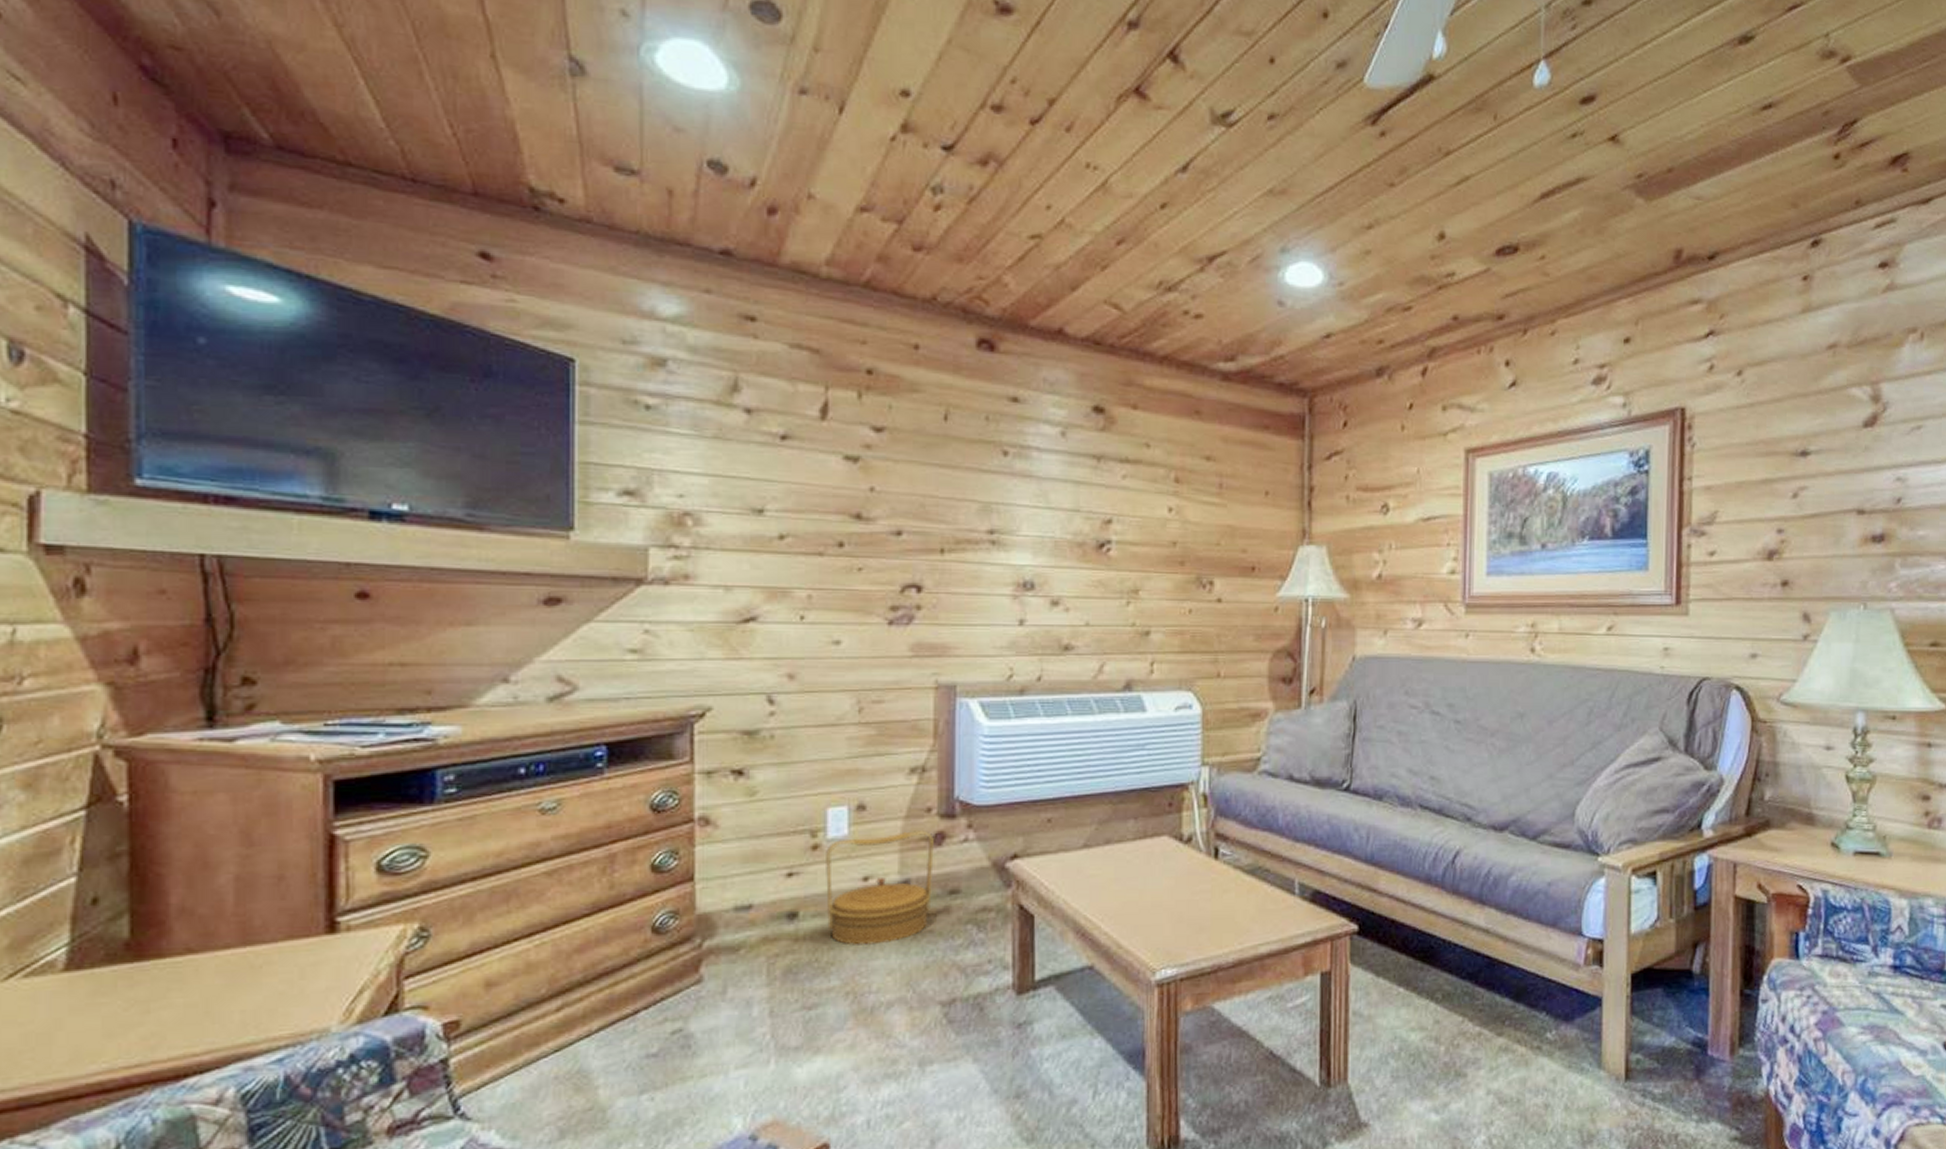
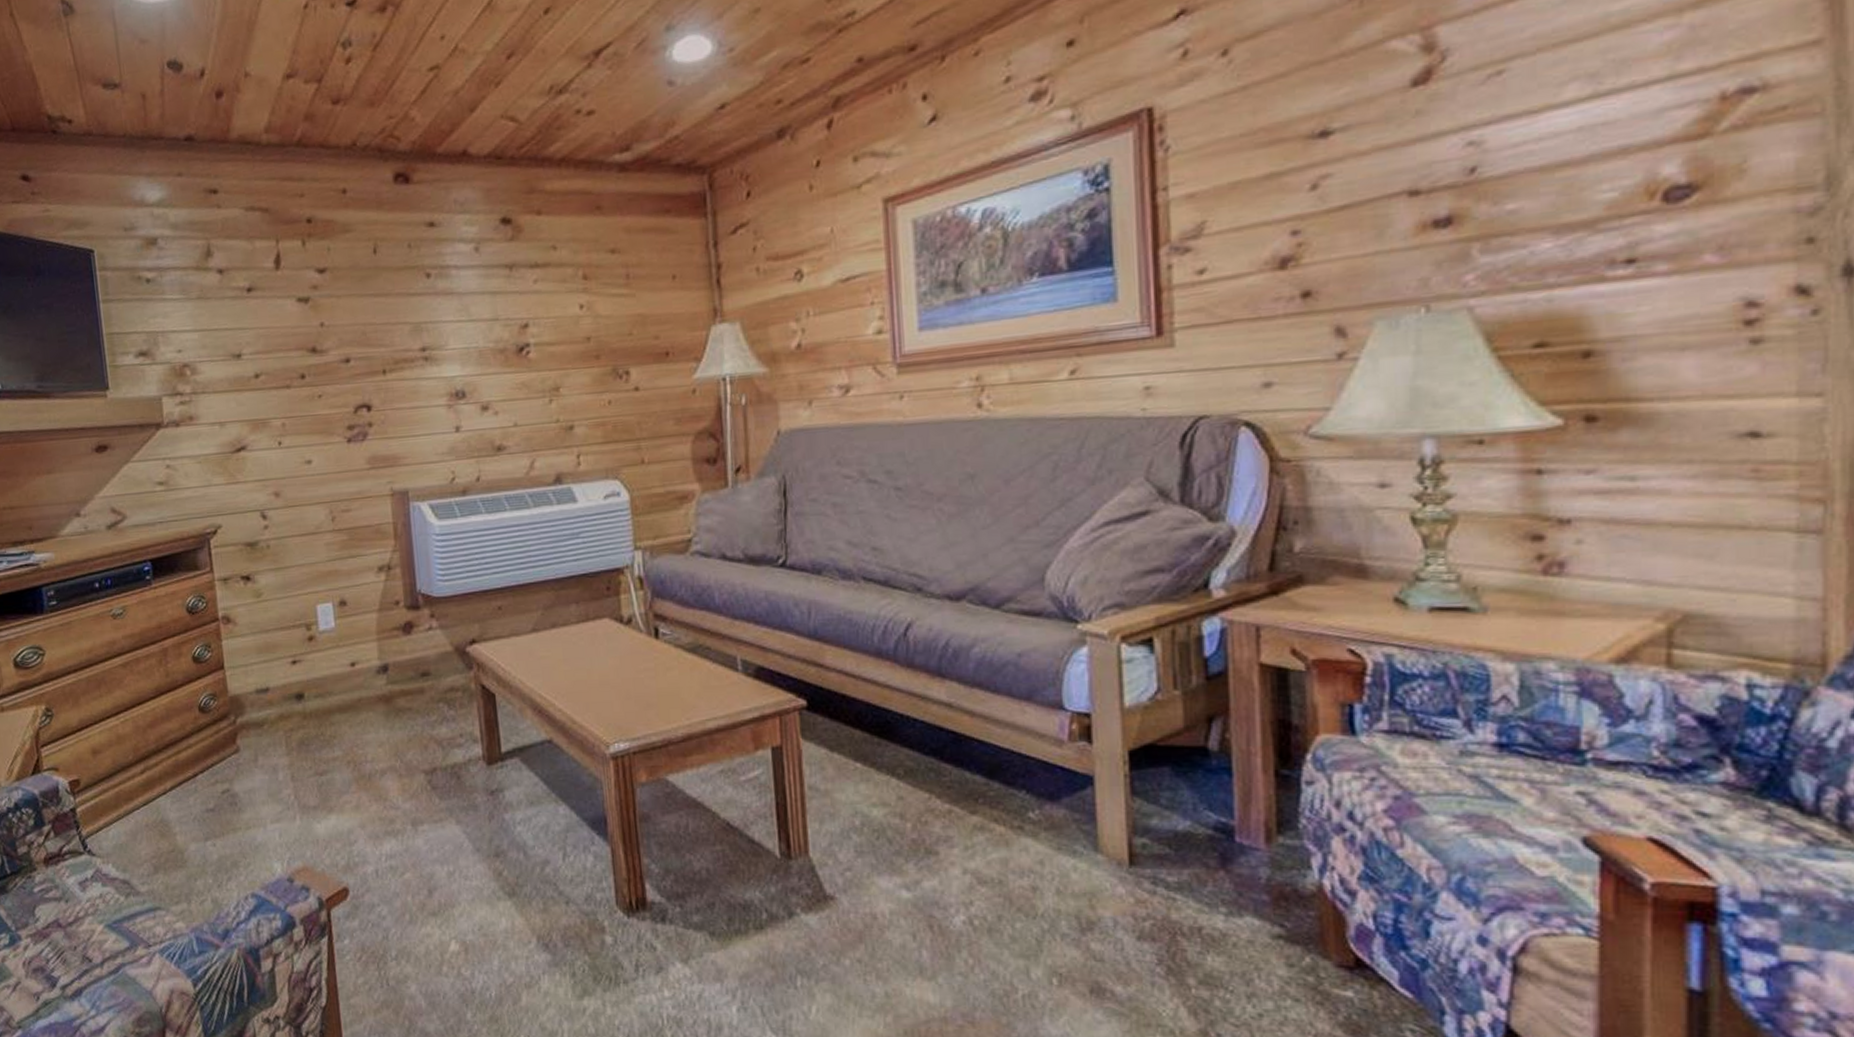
basket: present [824,830,934,946] -> none [319,621,407,722]

